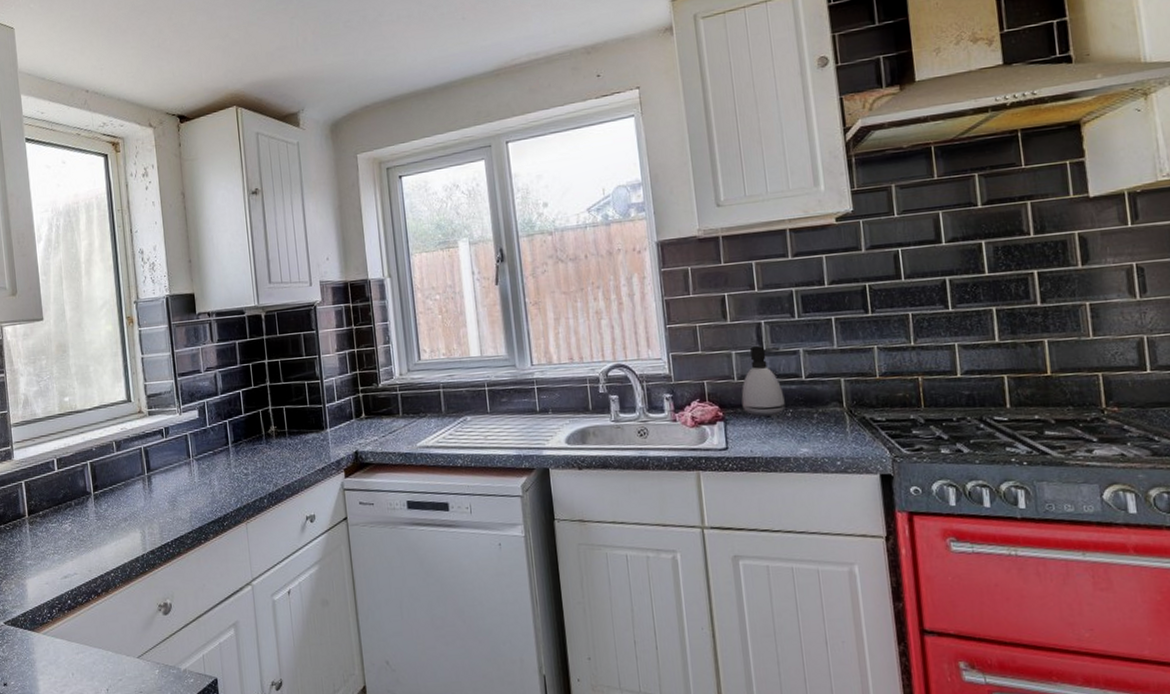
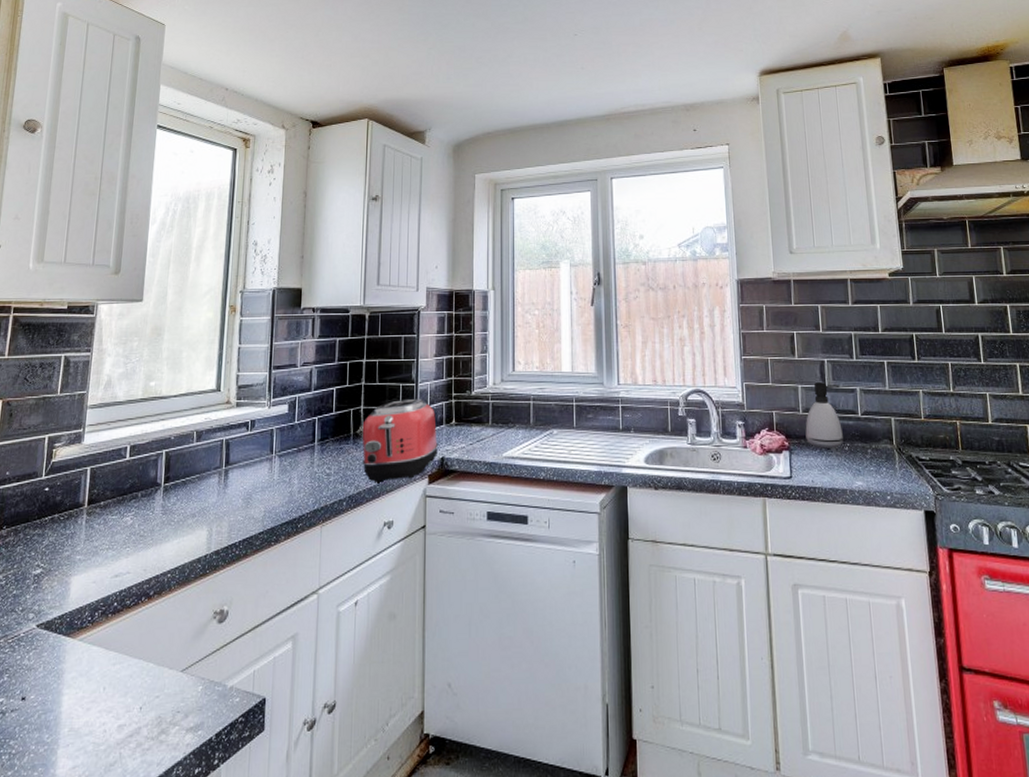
toaster: none [272,394,351,479] -> present [362,398,439,482]

